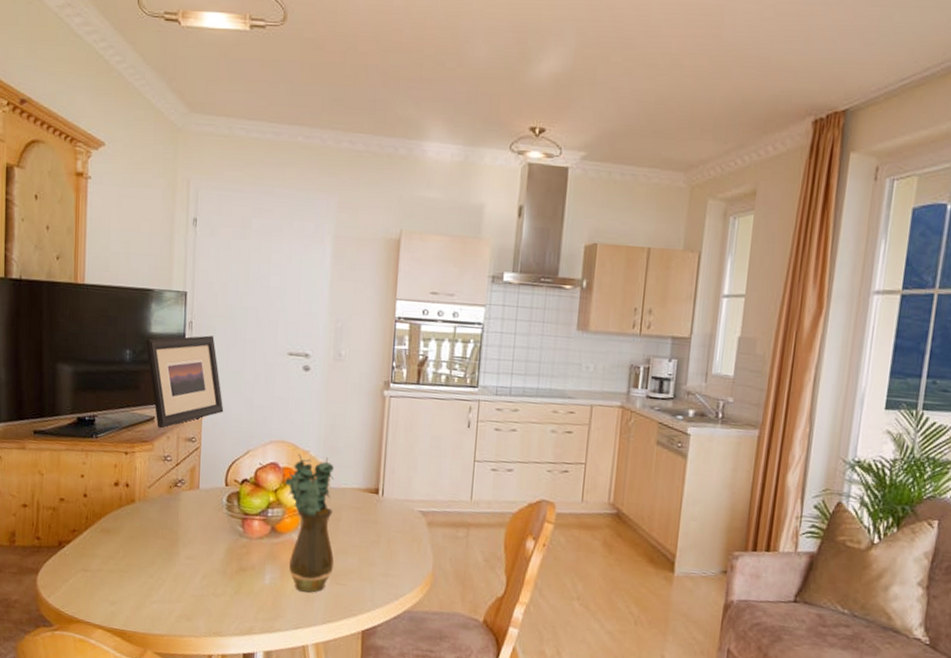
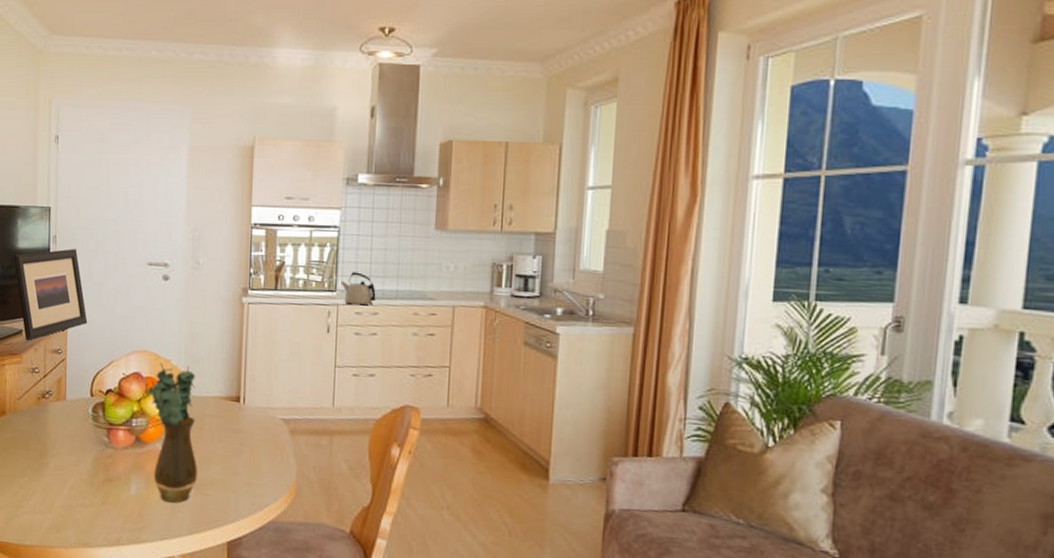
kettle: none [483,368,517,403] -> present [341,272,376,307]

